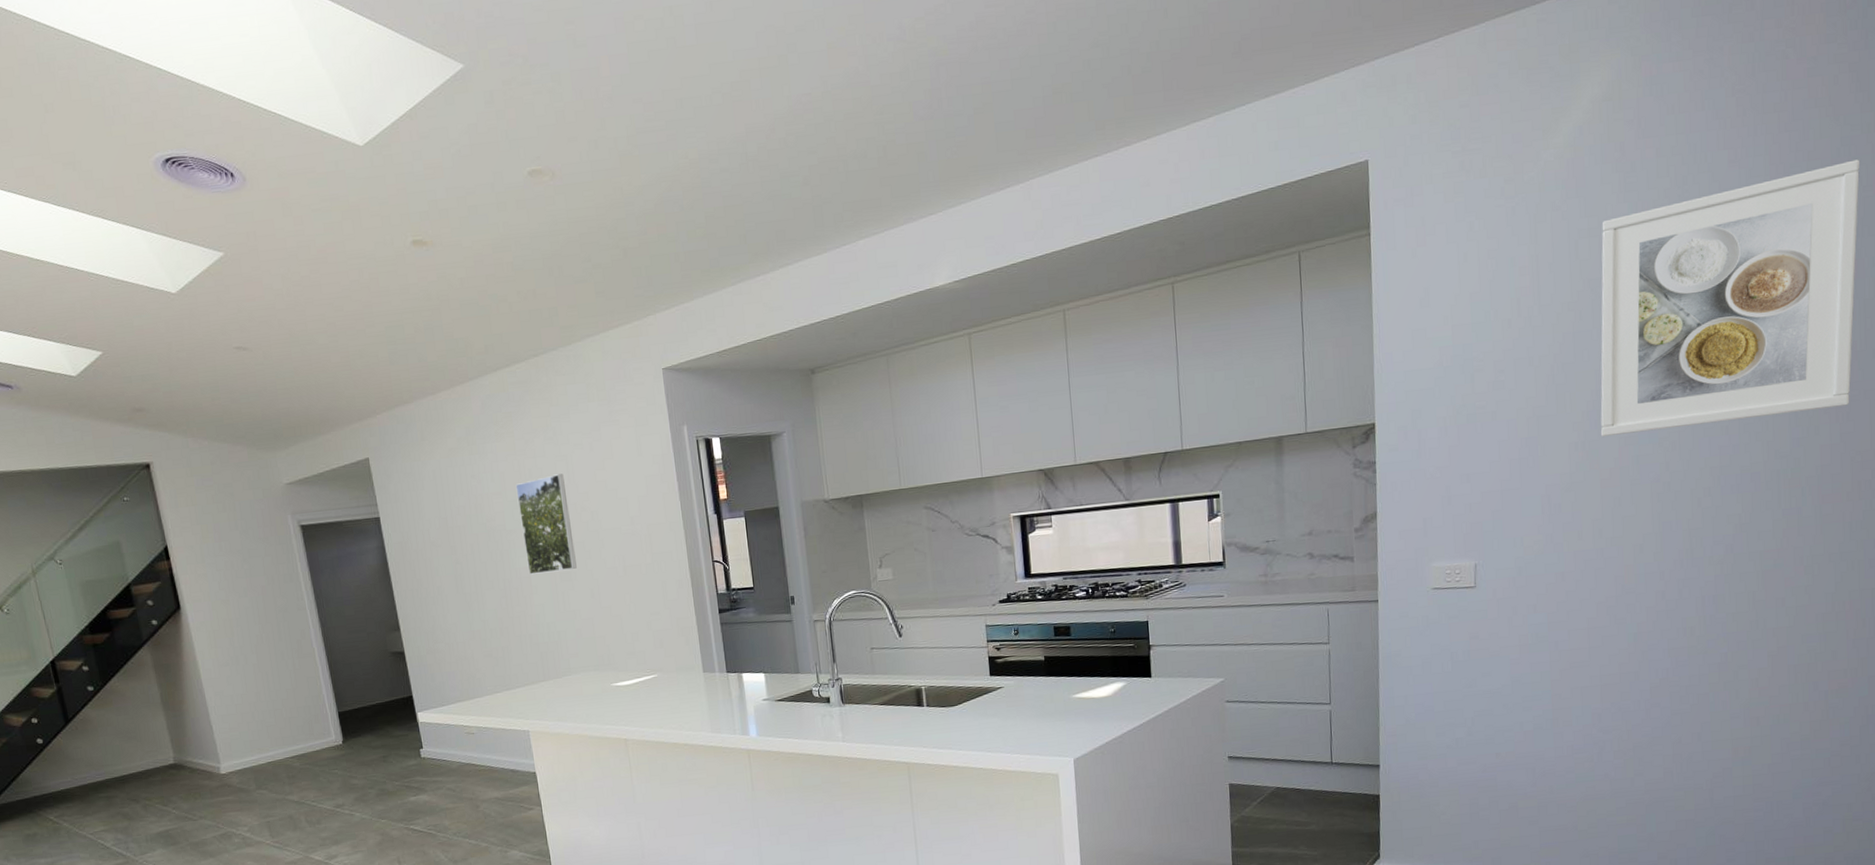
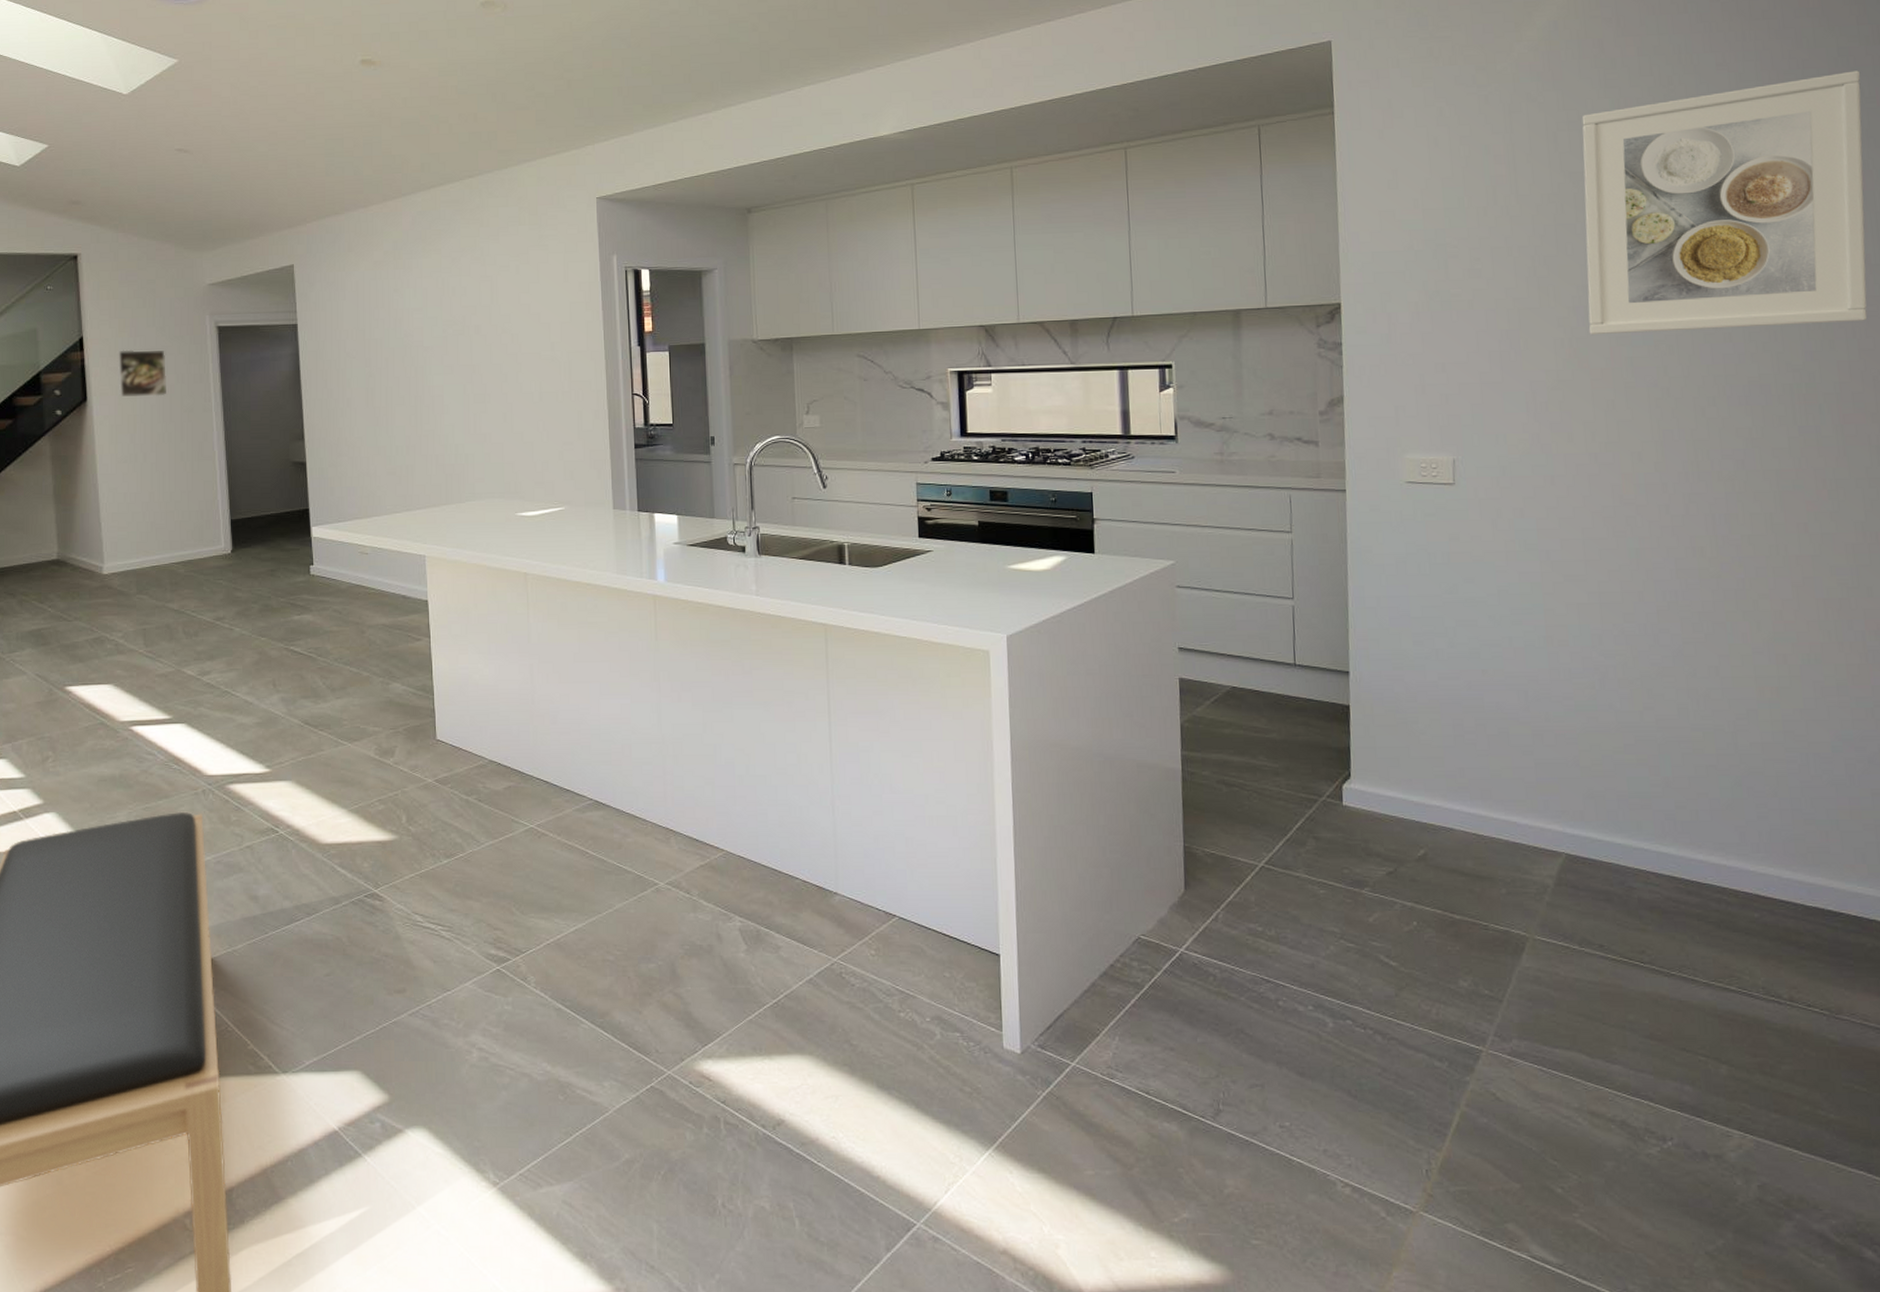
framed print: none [204,552,260,602] -> present [117,349,167,397]
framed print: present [515,473,577,575] -> none [437,294,491,394]

